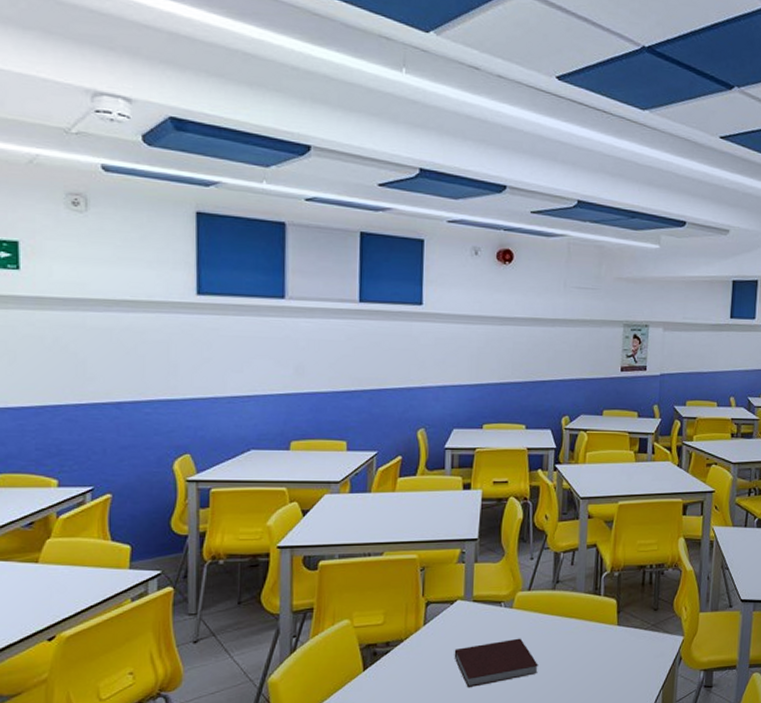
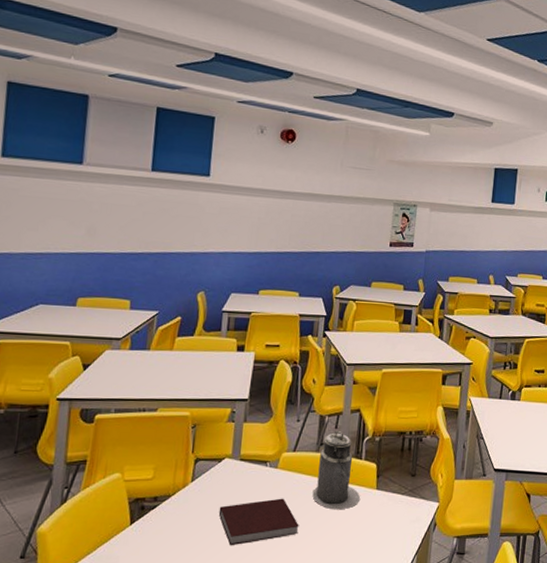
canister: none [550,567,600,648] -> present [312,430,360,510]

